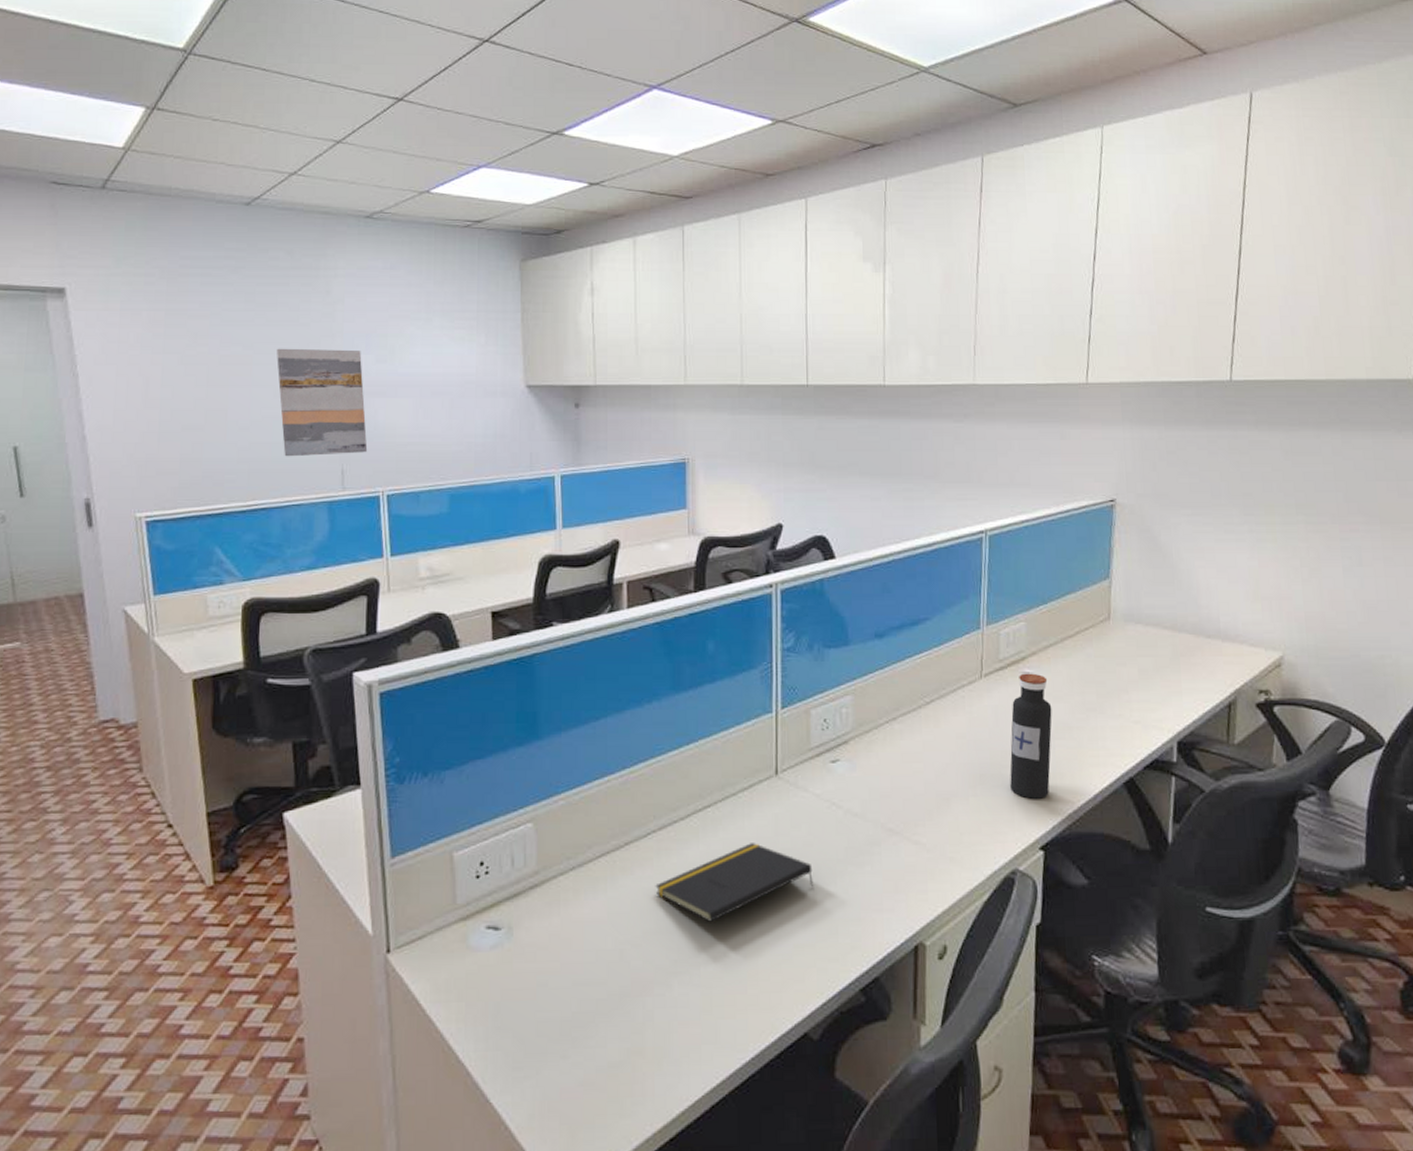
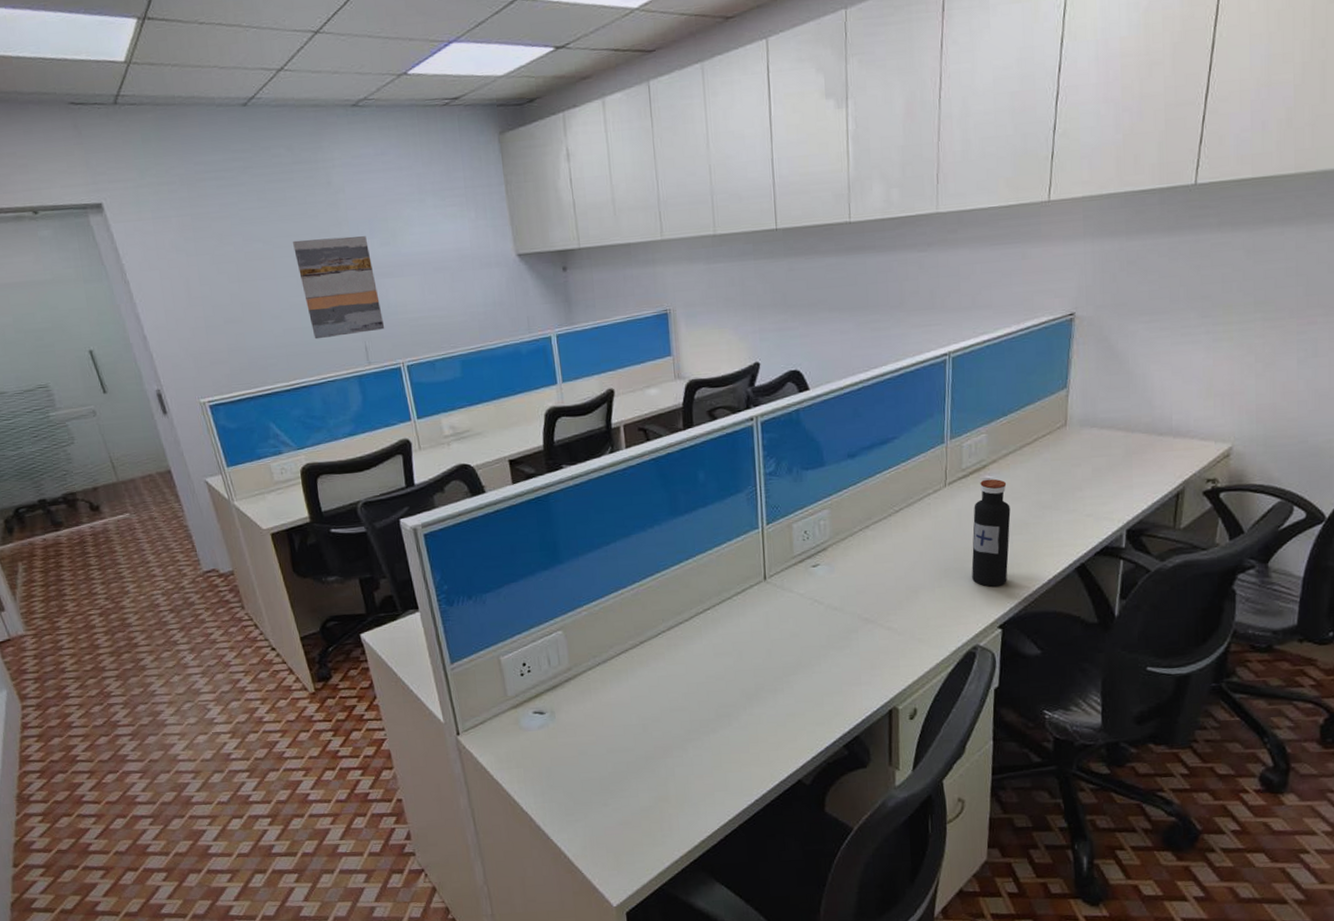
notepad: present [655,843,814,922] -> none [668,636,802,700]

